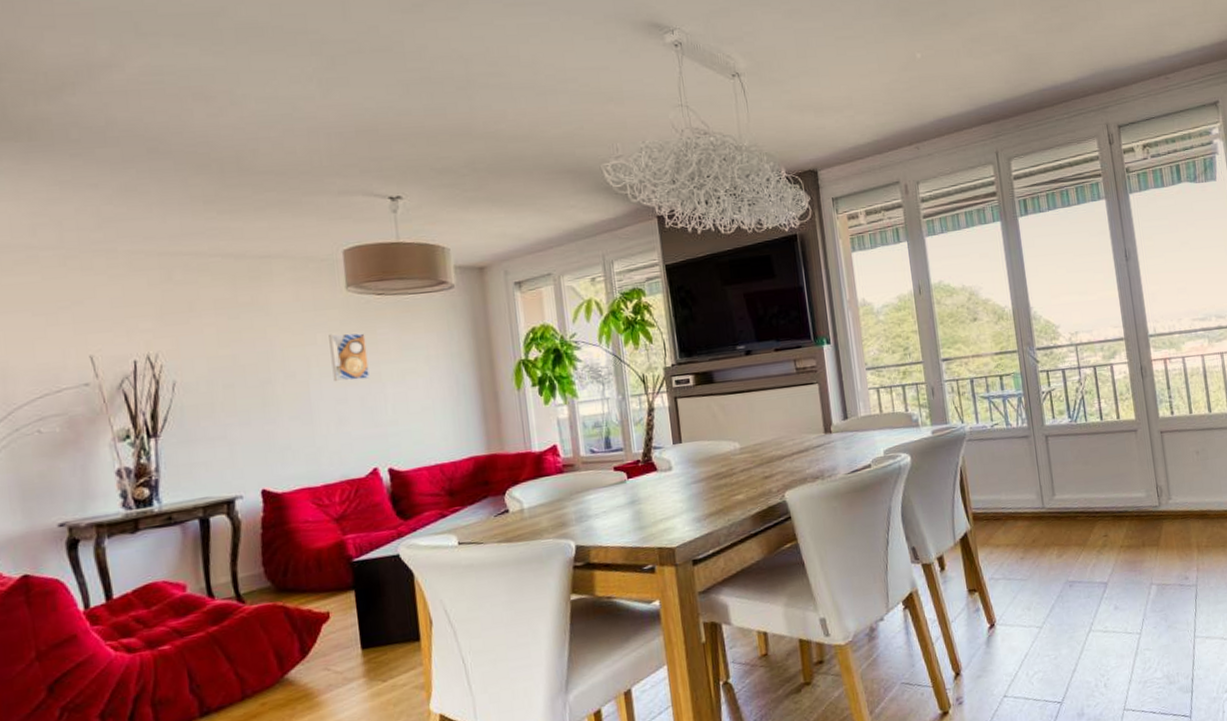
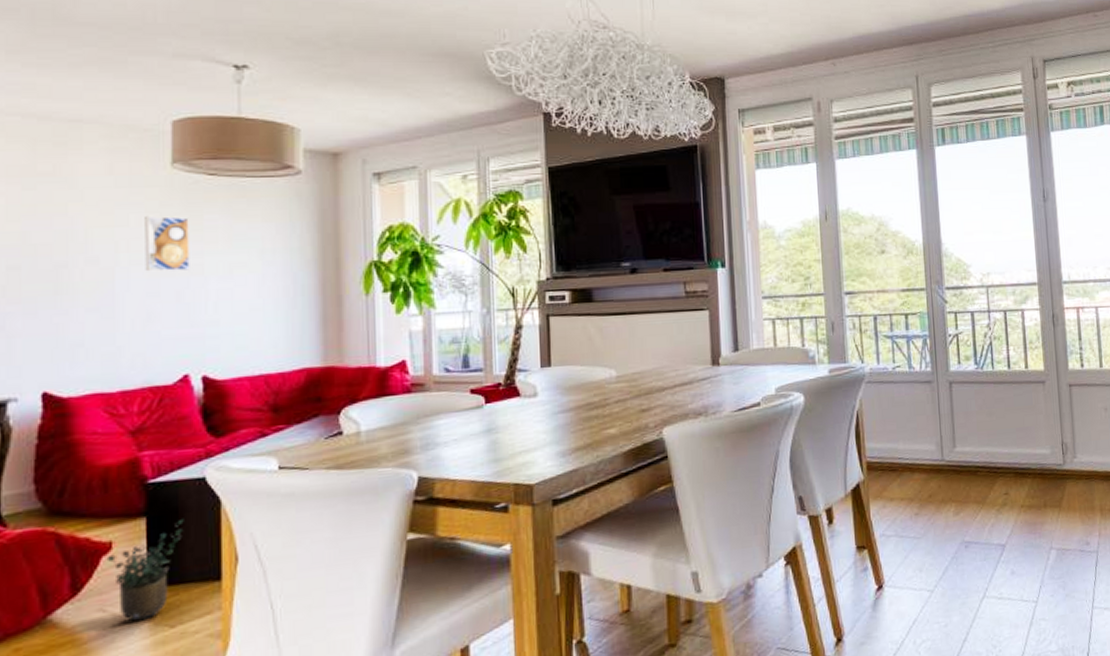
potted plant: none [326,590,386,678] -> present [106,518,184,621]

